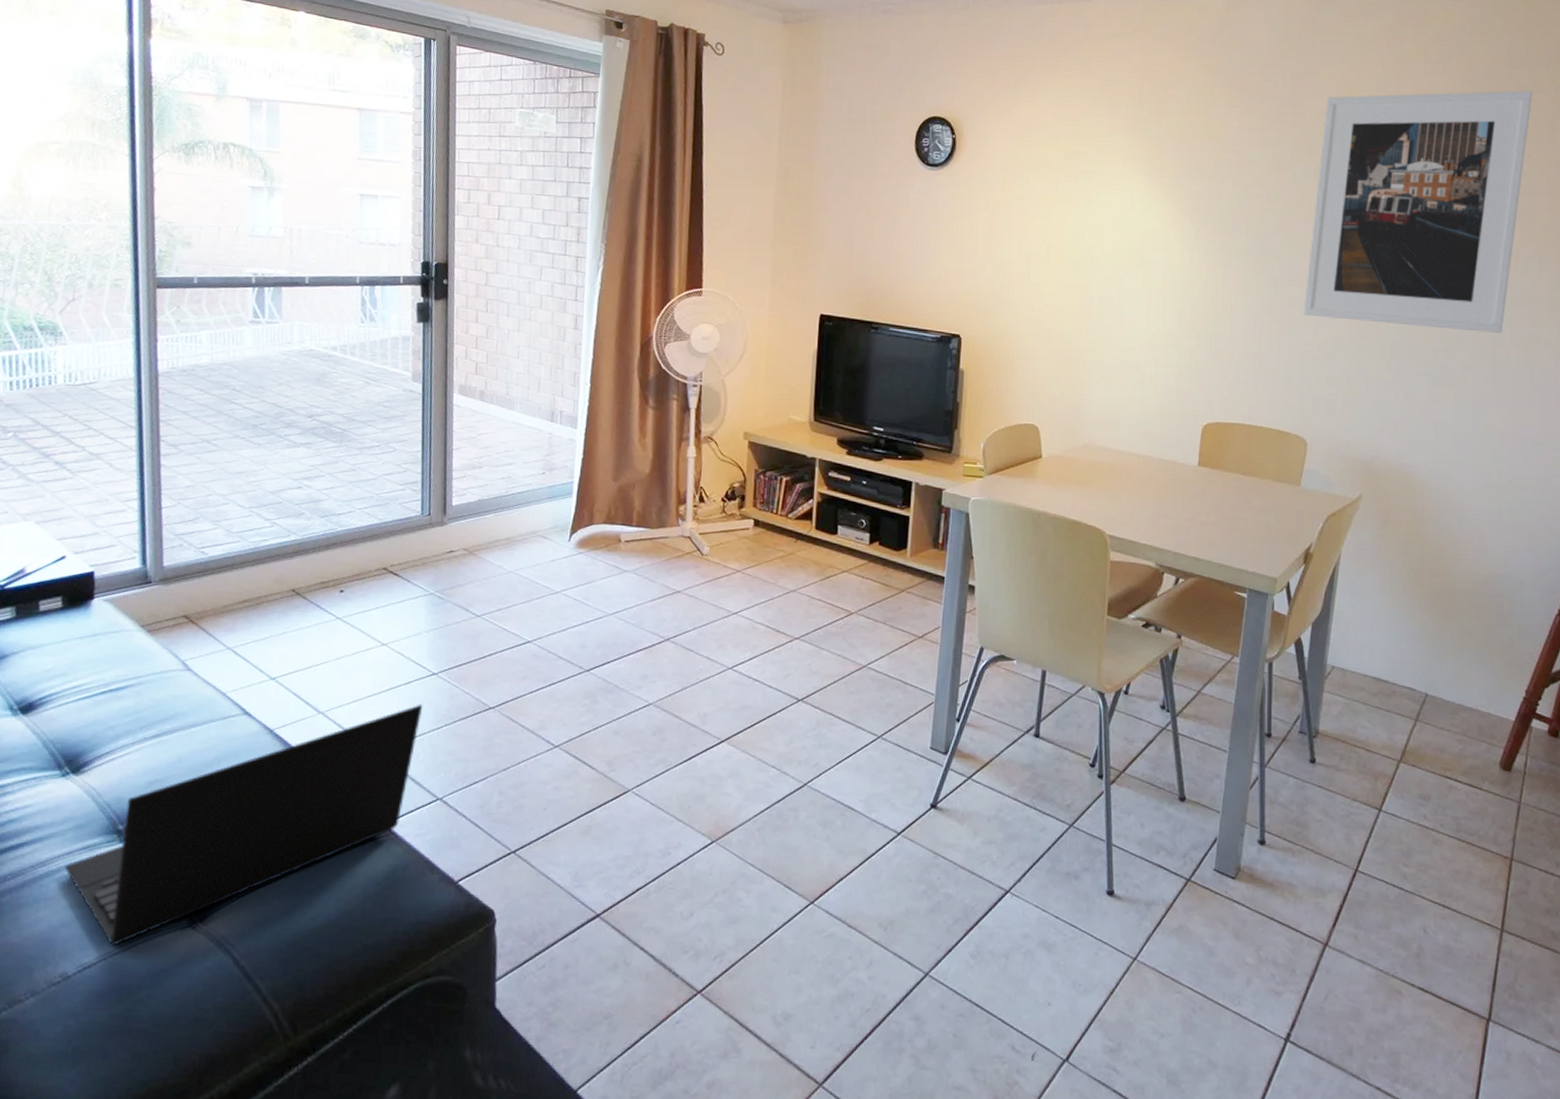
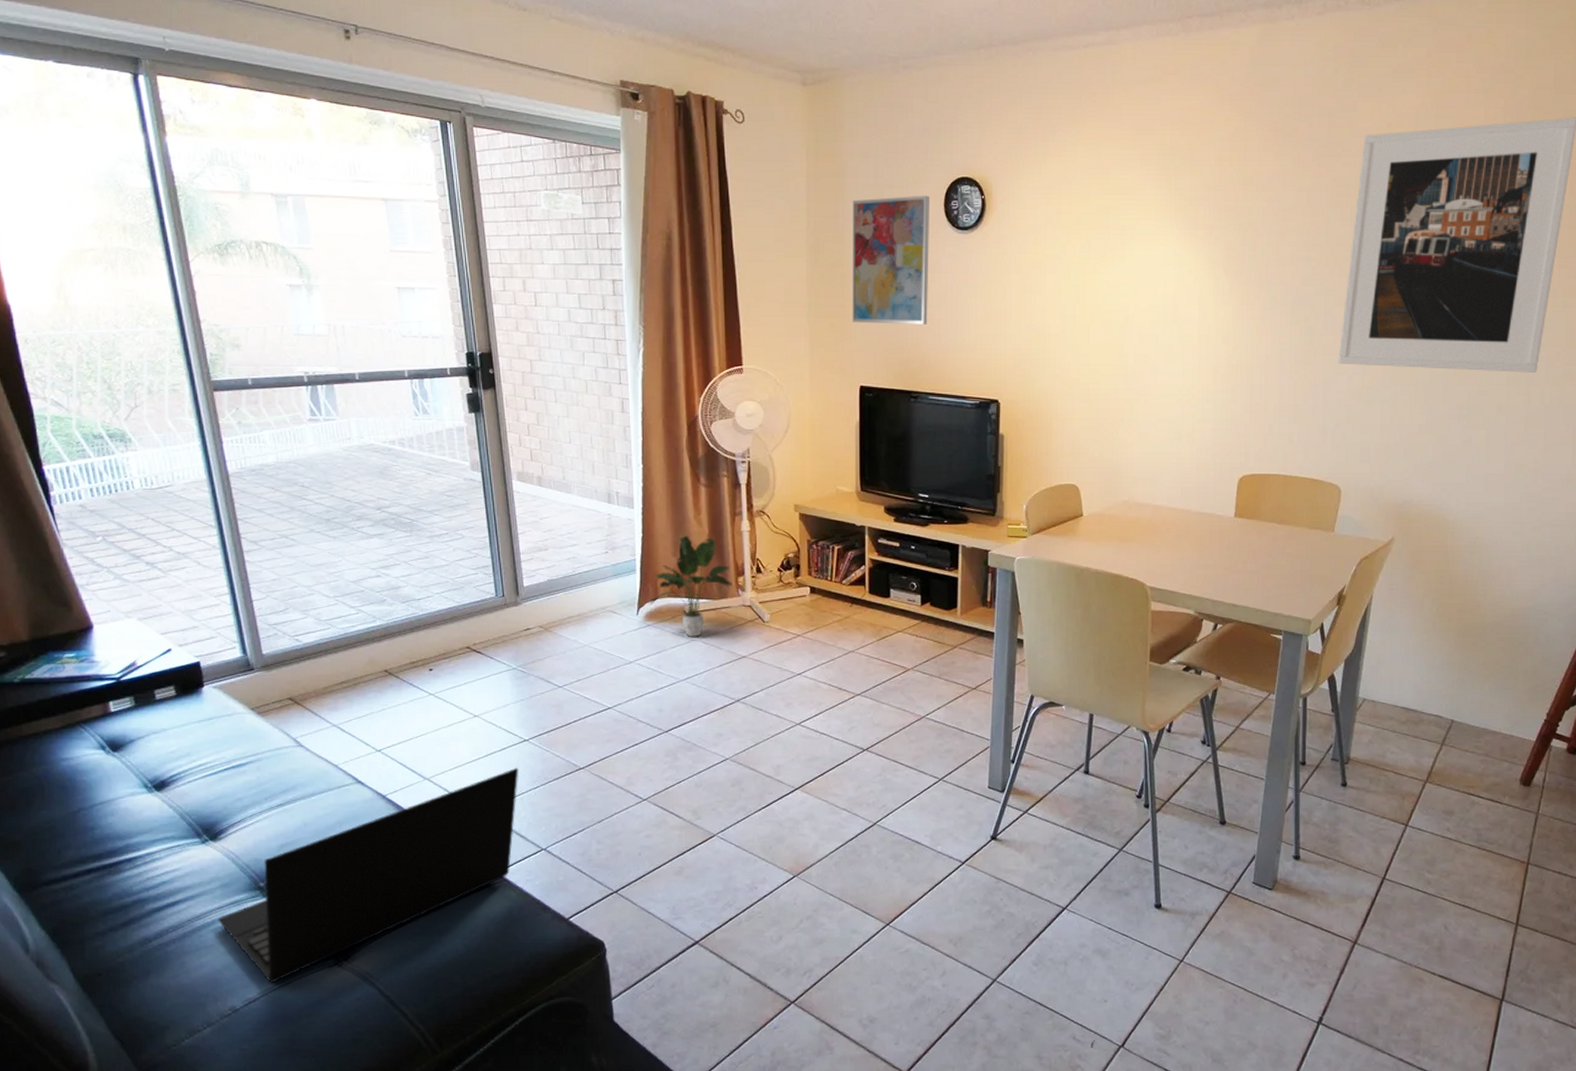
potted plant: none [583,459,673,569] -> present [649,536,732,638]
wall art: none [816,131,901,256] -> present [852,195,929,324]

